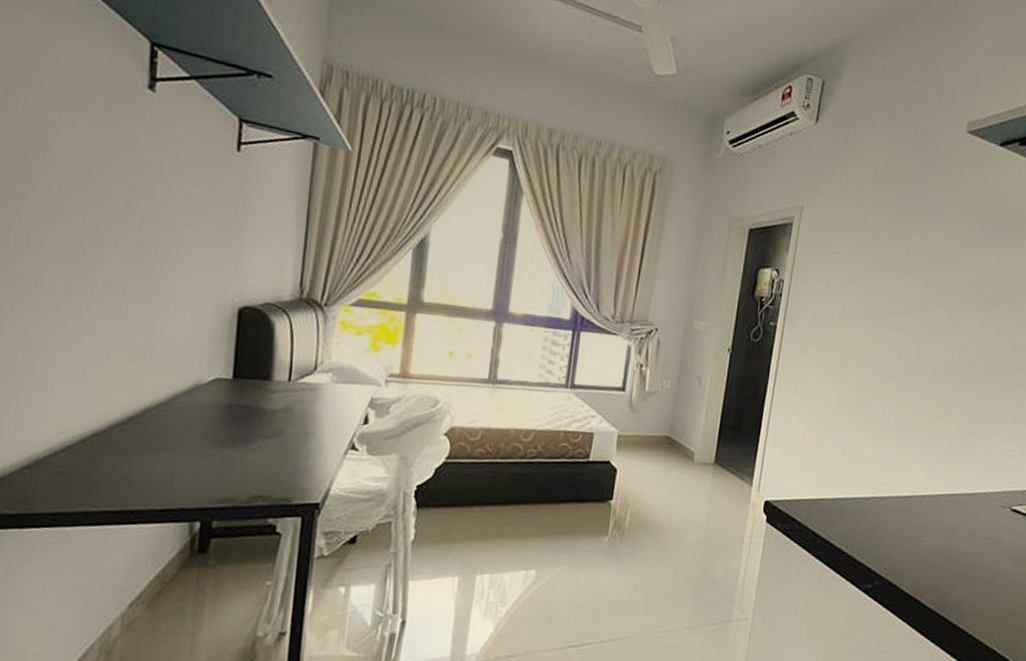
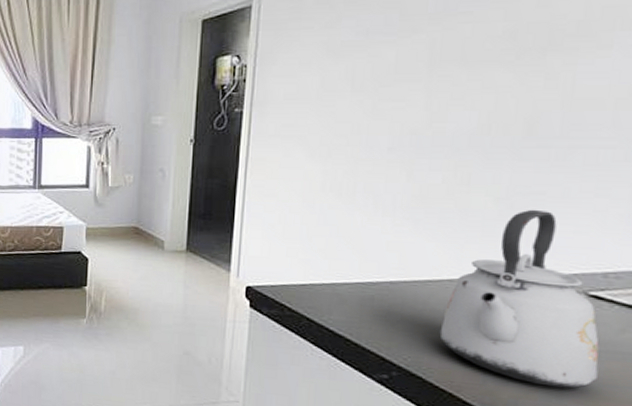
kettle: none [912,435,1015,589] -> present [439,209,599,388]

